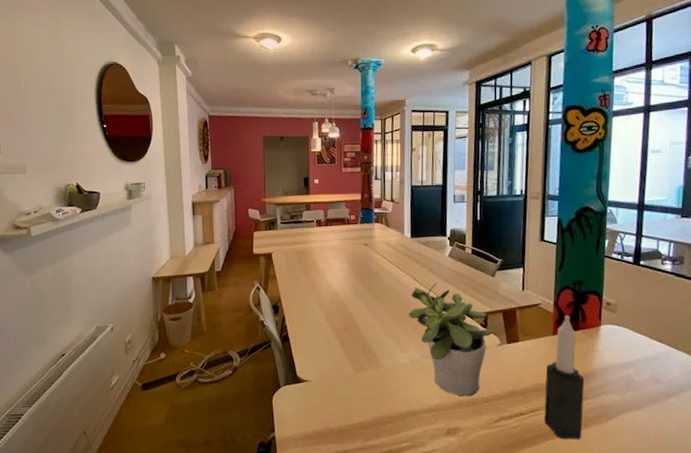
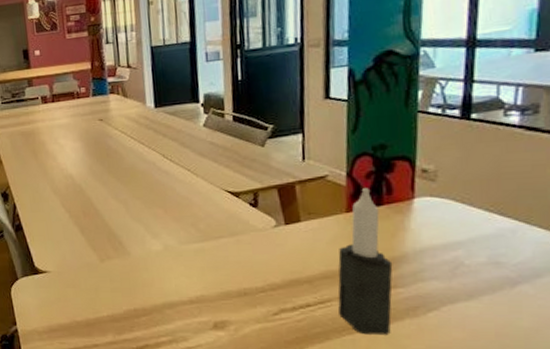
potted plant: present [408,283,494,397] -> none [157,158,267,286]

